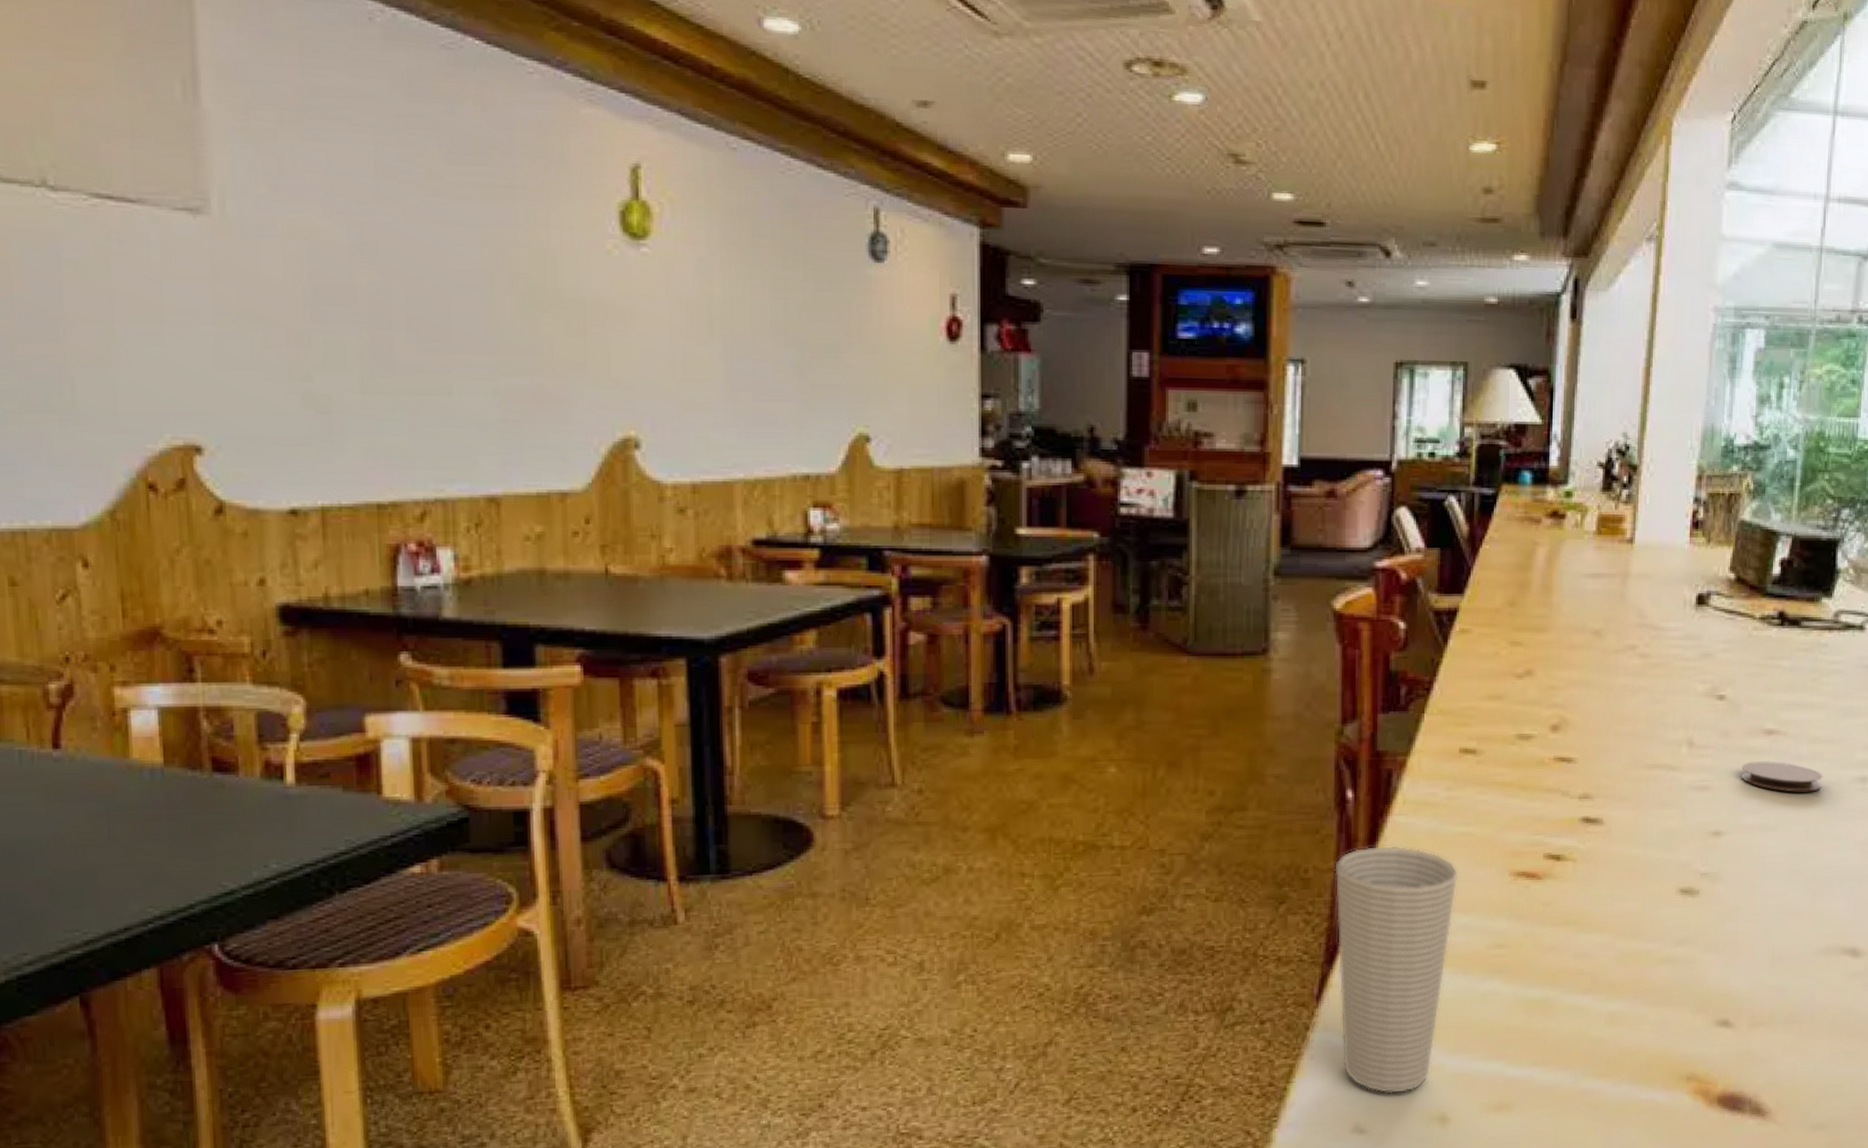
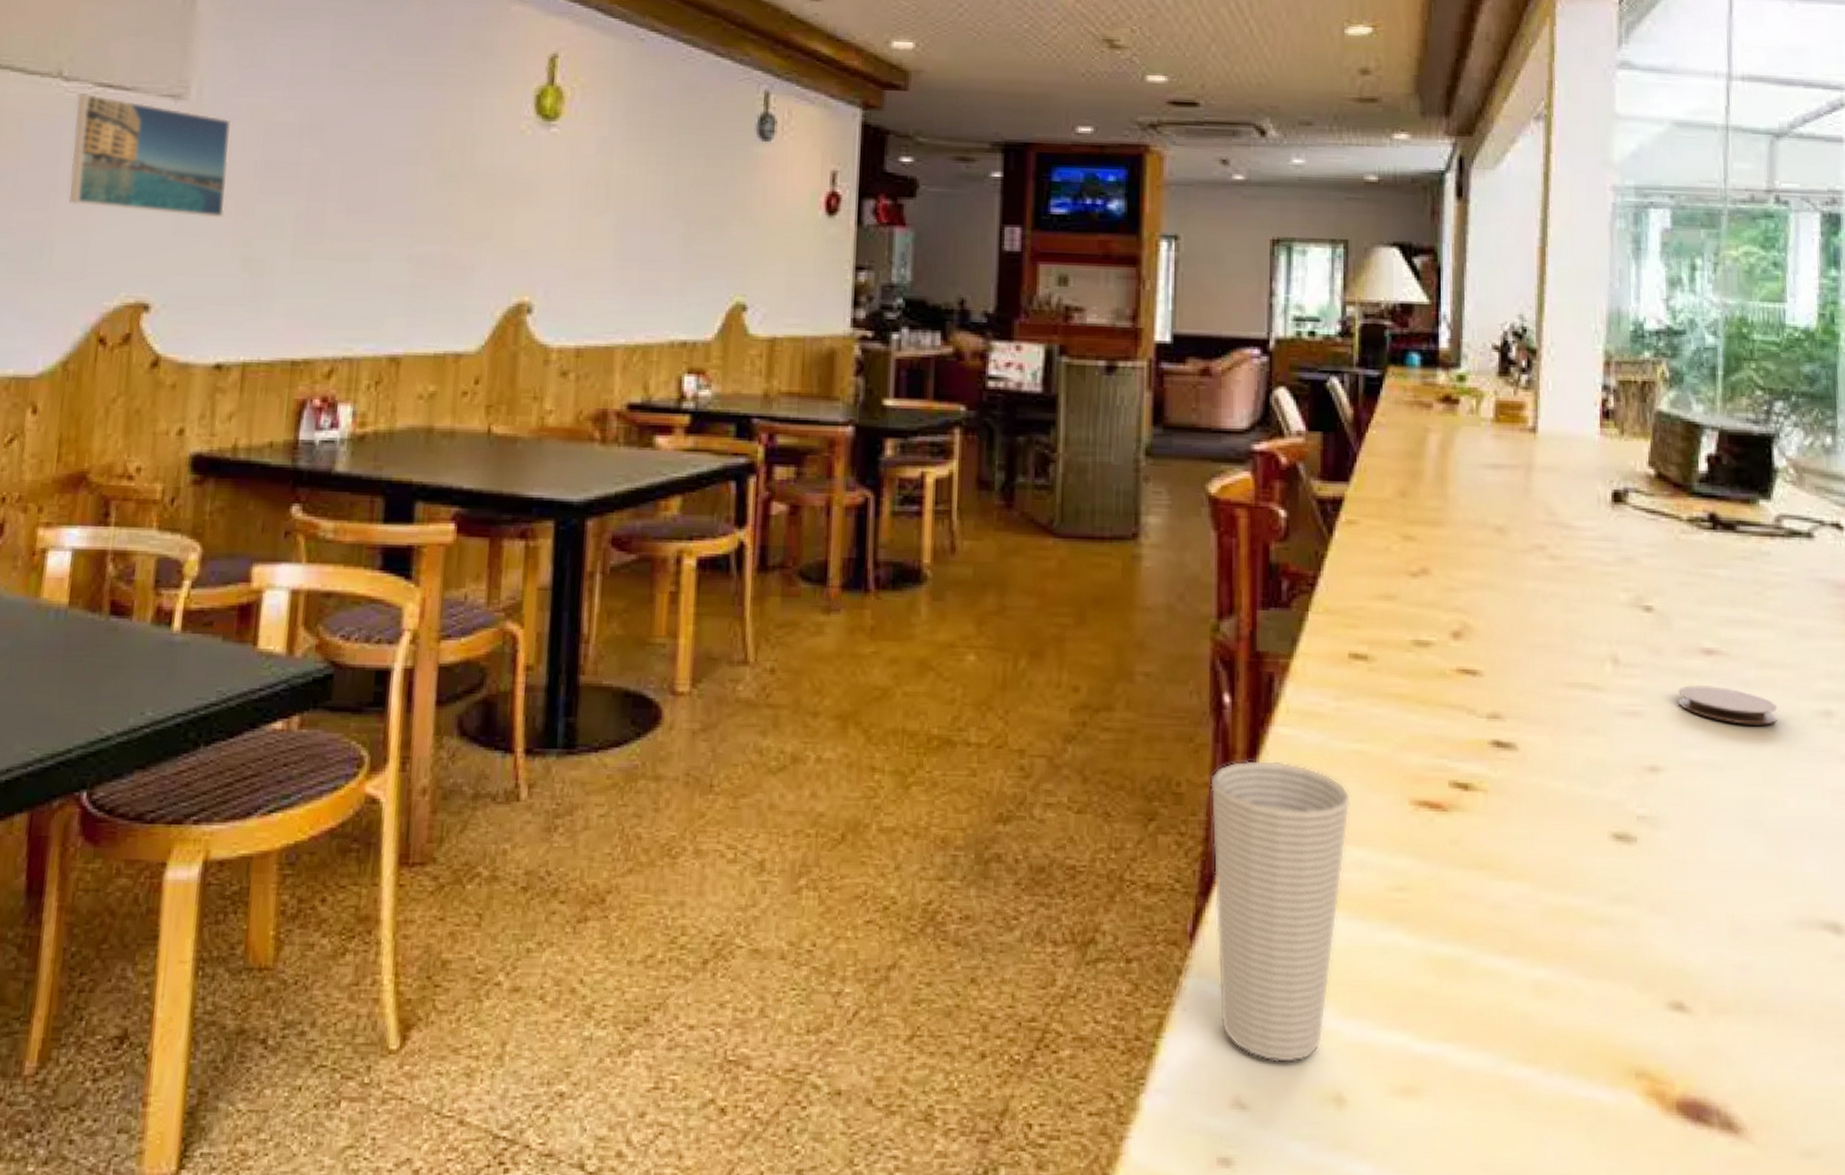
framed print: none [71,205,275,350] -> present [68,92,231,218]

